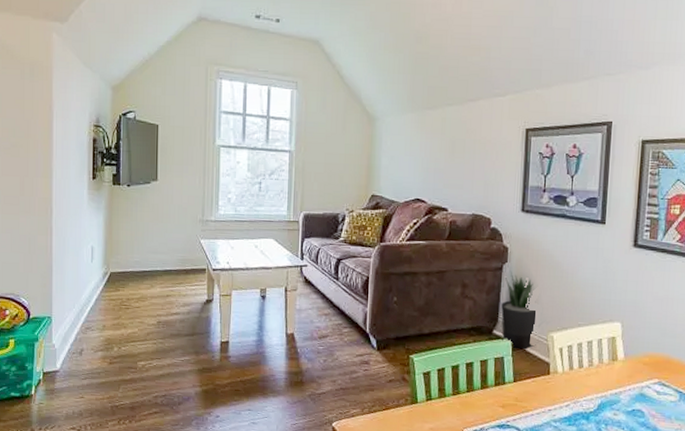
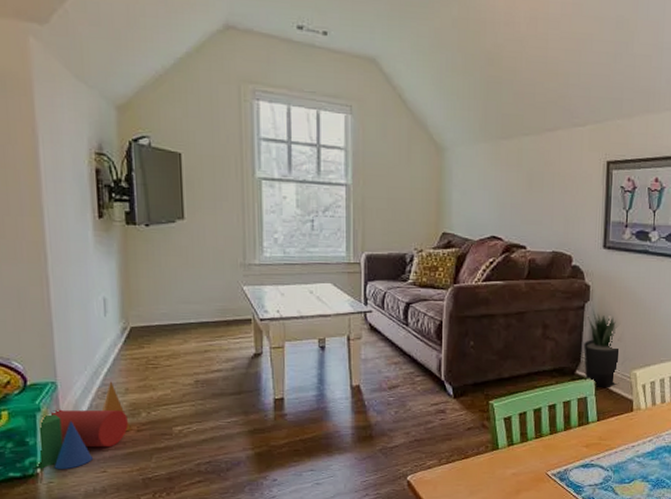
toy blocks: none [29,318,105,394] -> present [33,381,131,470]

